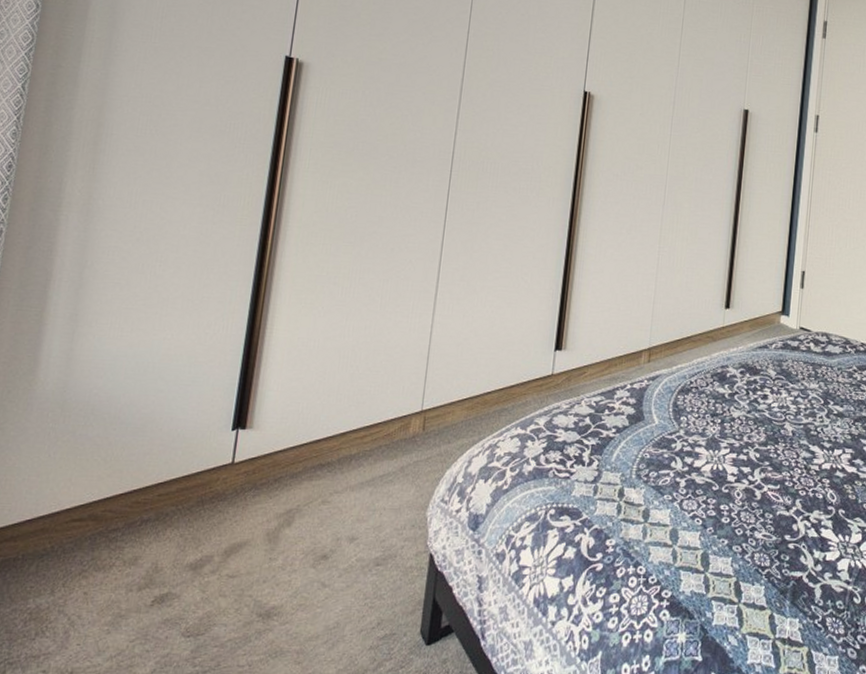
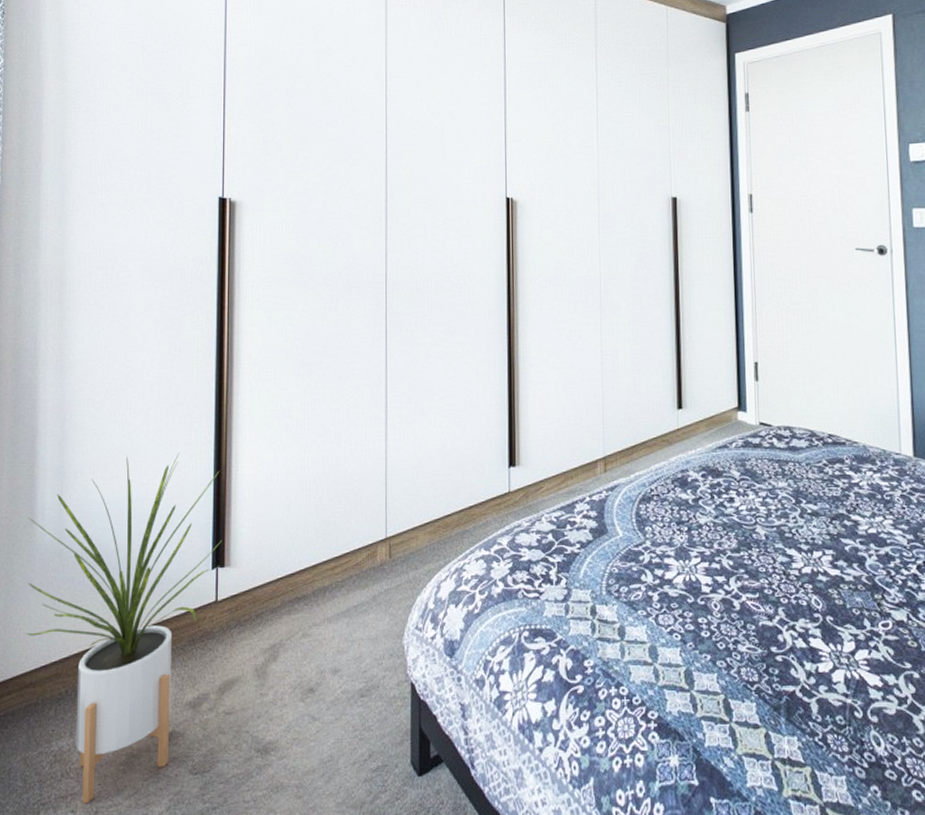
house plant: none [11,309,253,664] -> present [25,452,222,804]

